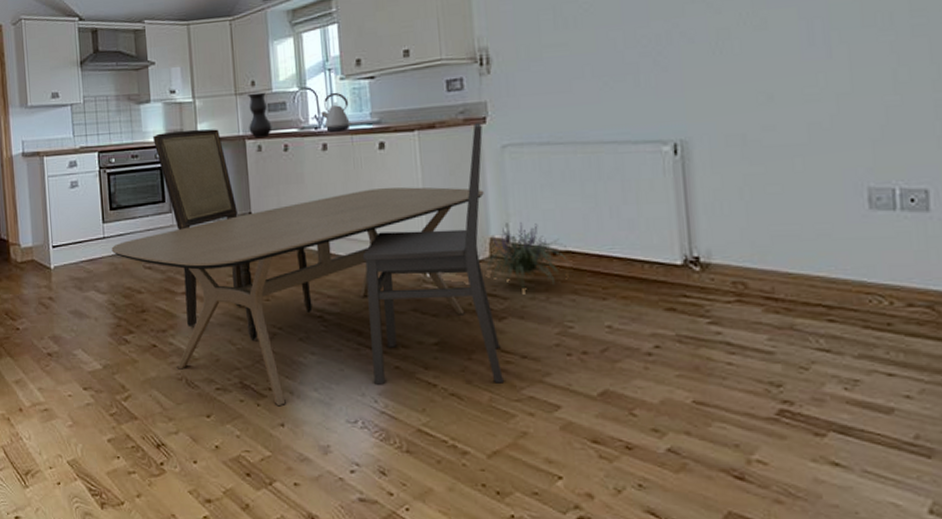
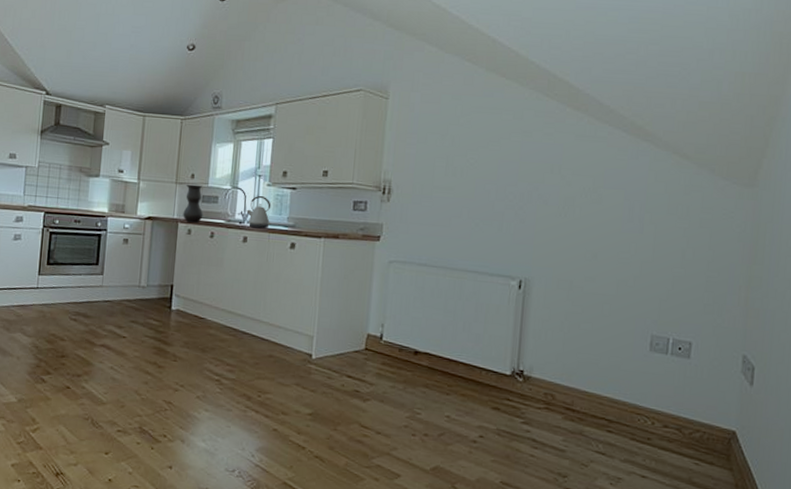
dining table: present [111,187,484,407] -> none [42,280,369,452]
dining chair: present [152,129,313,342] -> none [96,205,215,394]
dining chair: present [362,123,504,385] -> none [254,240,376,452]
plant: present [478,222,570,288] -> none [355,325,426,378]

